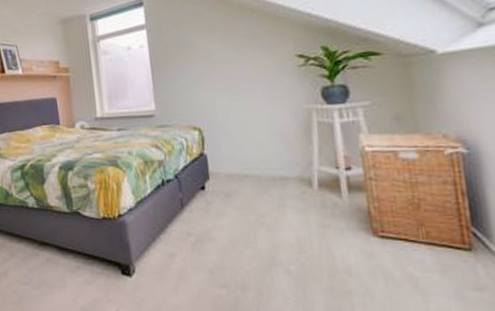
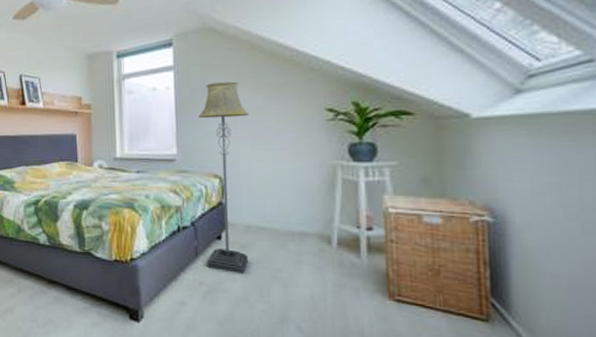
floor lamp: none [173,35,233,223] -> present [198,81,249,275]

